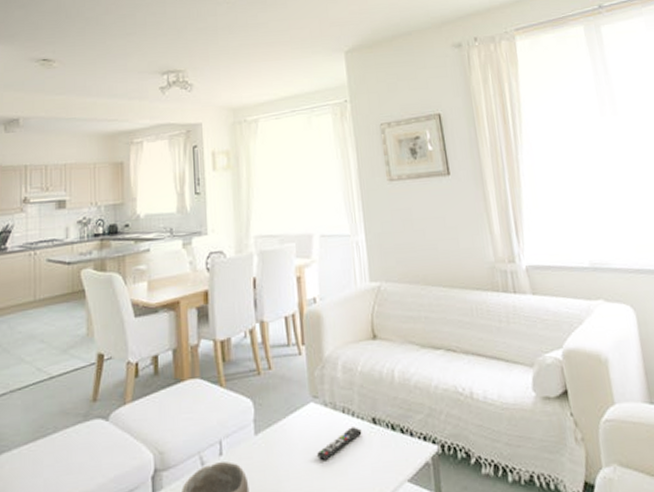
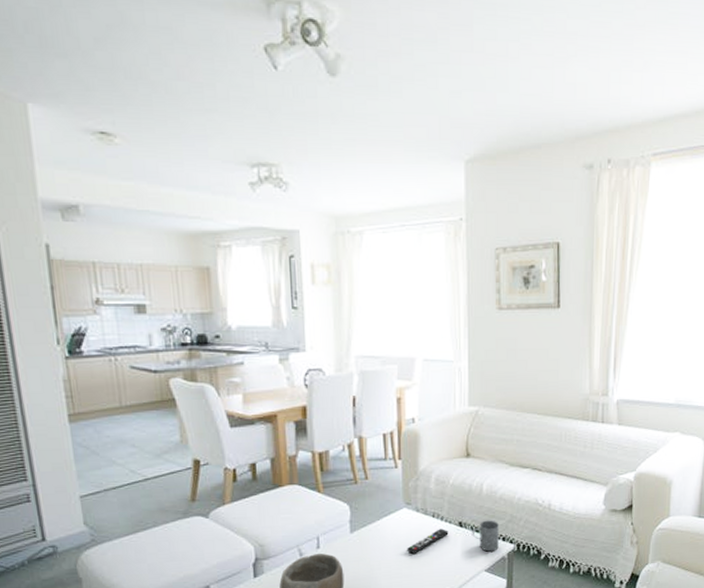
mug: none [387,414,420,456] -> present [472,520,499,552]

